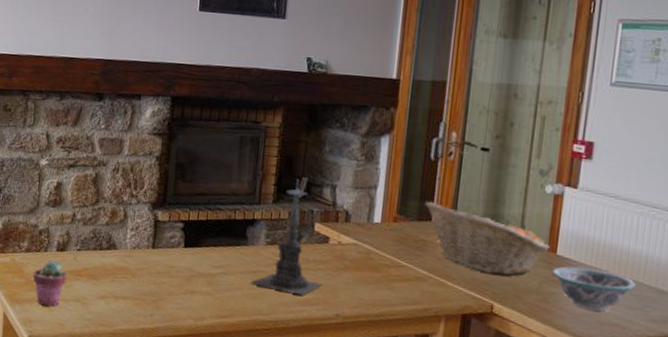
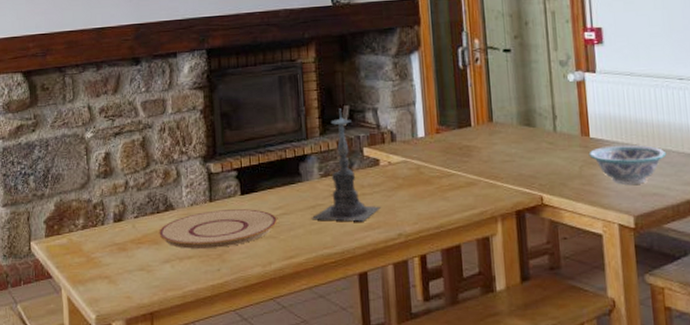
potted succulent: present [33,260,68,307] -> none [92,232,128,282]
plate: none [98,257,216,295] -> present [159,209,277,249]
fruit basket: present [425,200,550,276] -> none [462,107,583,167]

